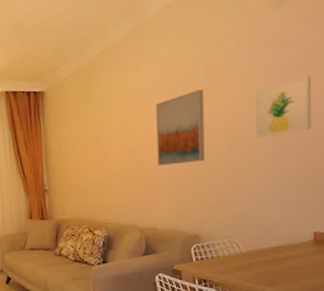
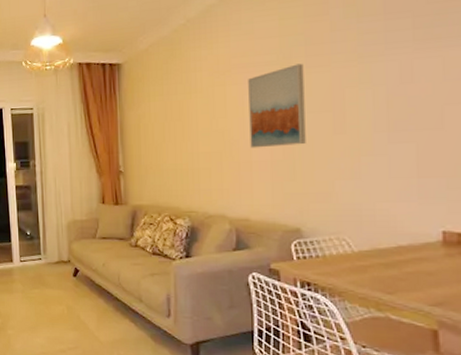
wall art: present [255,75,312,138] -> none [365,49,435,119]

